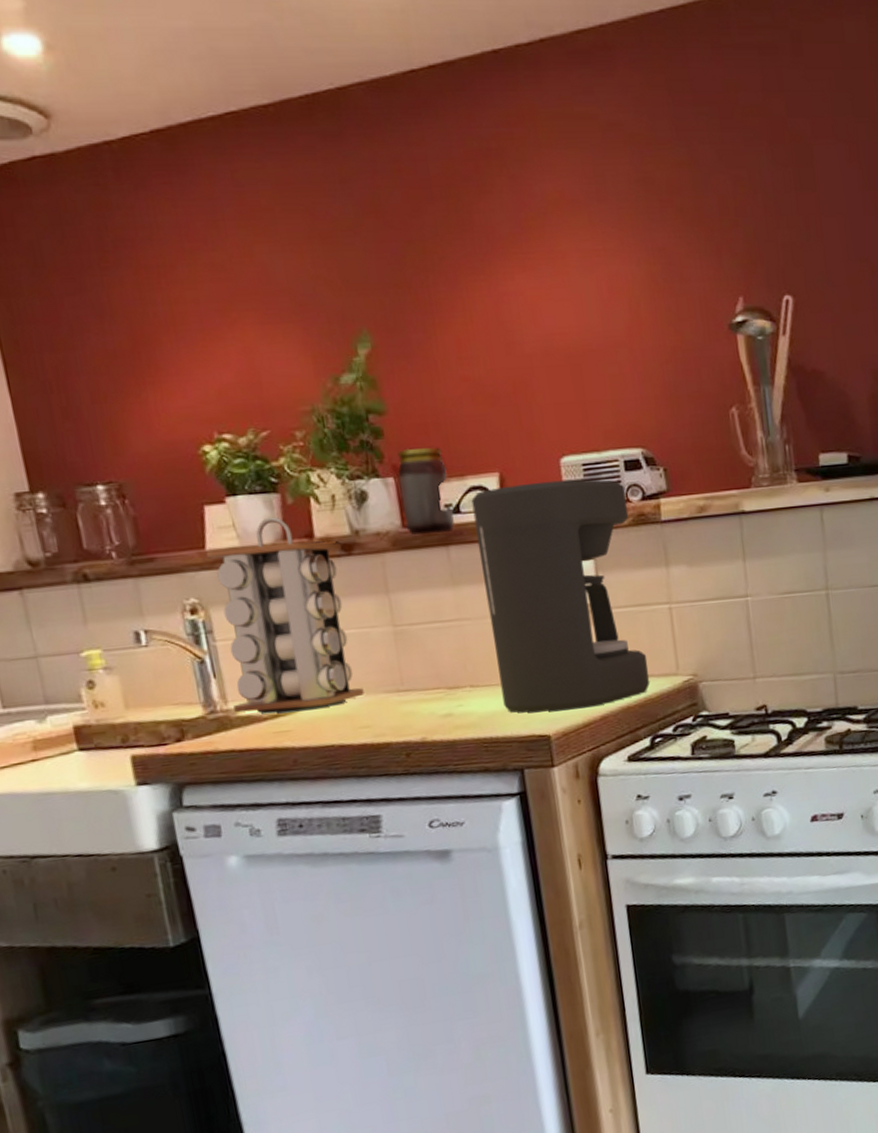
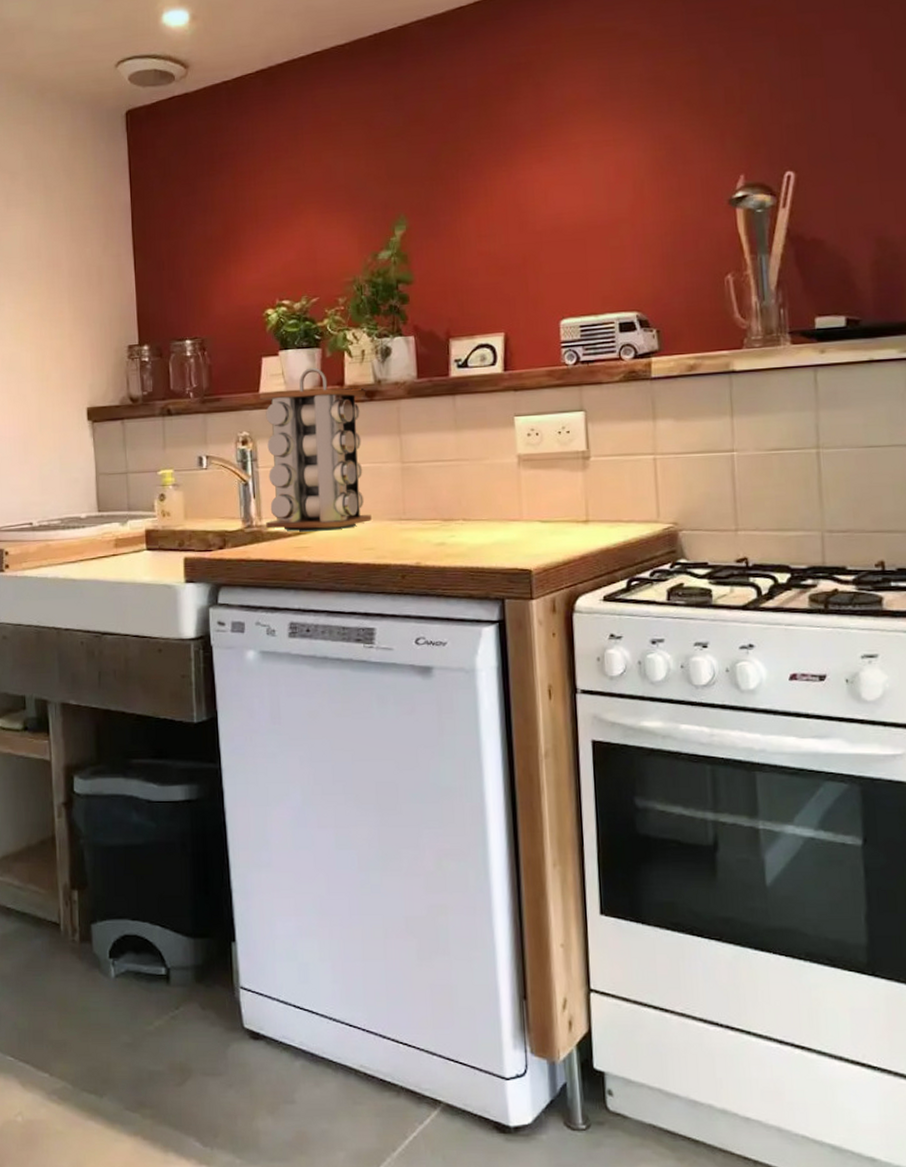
jar: present [397,447,455,536] -> none [418,311,462,386]
coffee maker: present [471,479,650,713] -> none [478,339,631,548]

